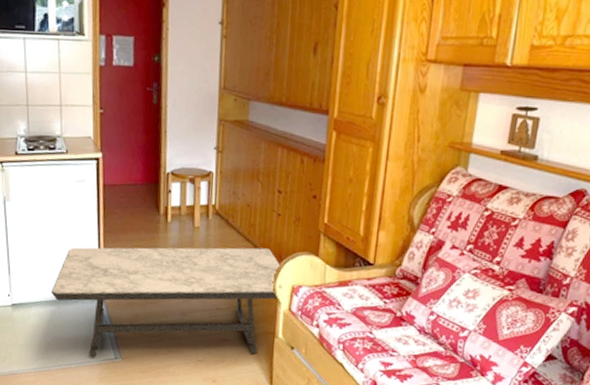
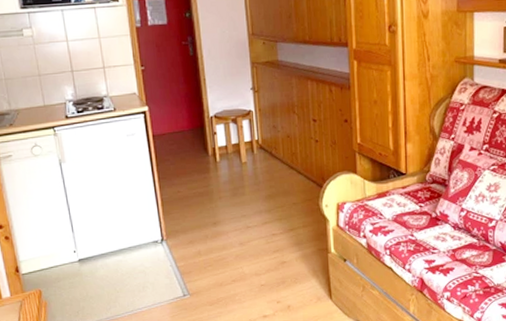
coffee table: present [51,247,282,358] -> none [115,173,327,299]

